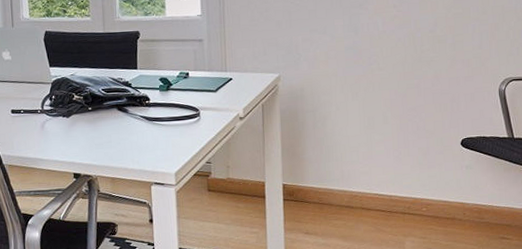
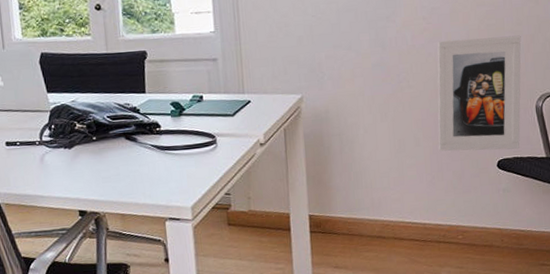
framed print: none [405,23,486,130] -> present [437,35,521,152]

